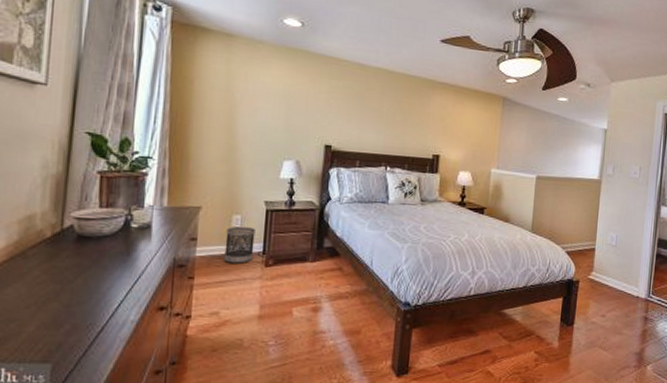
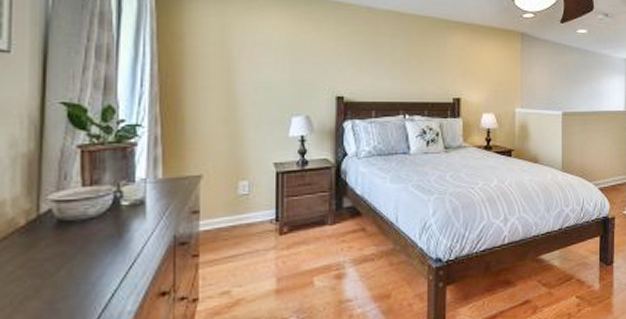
wastebasket: present [224,226,255,264] -> none [232,193,265,235]

